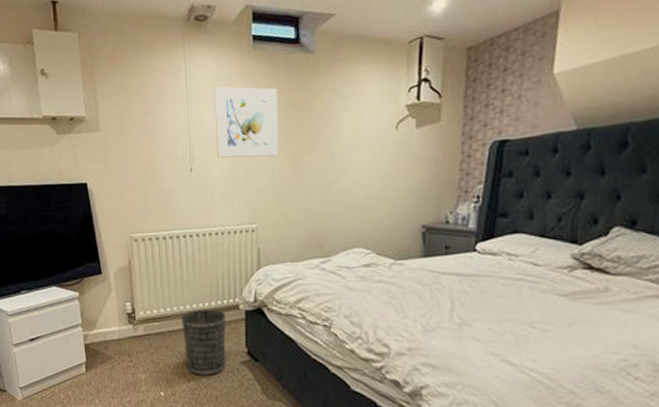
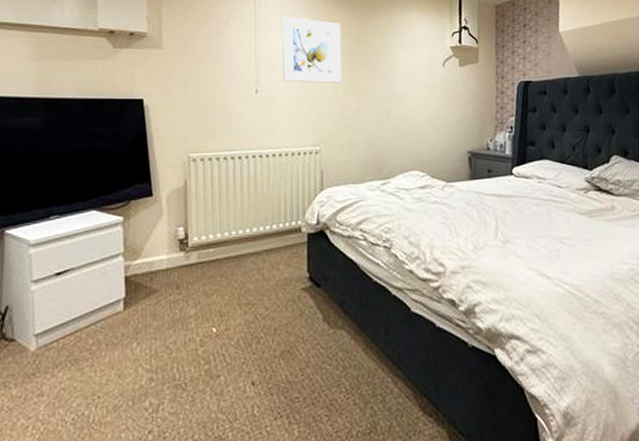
wastebasket: present [181,309,226,375] -> none [239,232,288,306]

